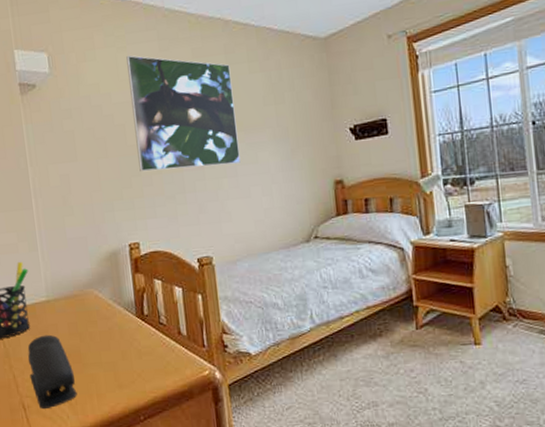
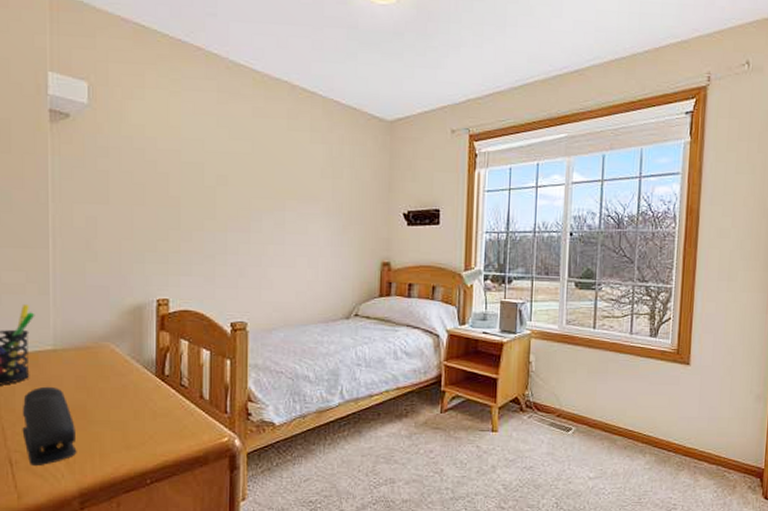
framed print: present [126,55,241,172] -> none [179,101,291,232]

